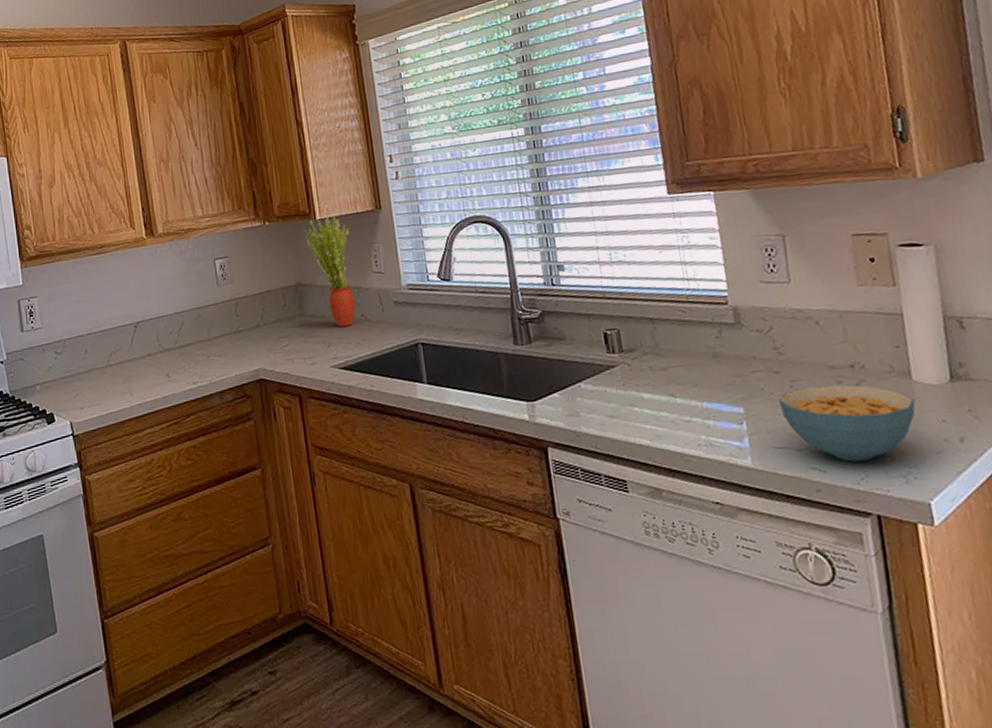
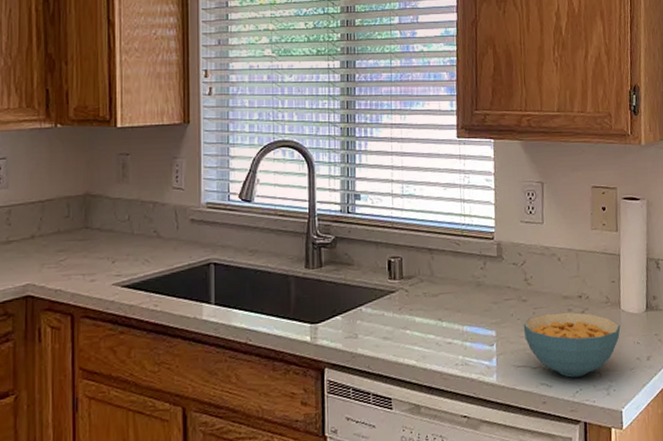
potted plant: present [303,215,356,327] -> none [101,124,152,243]

